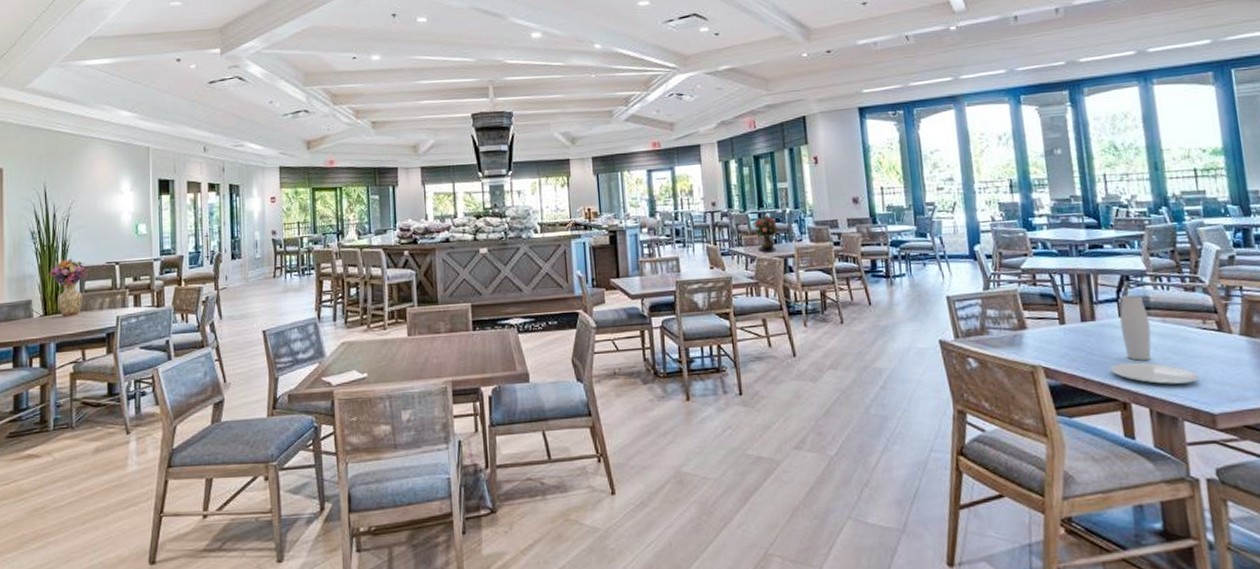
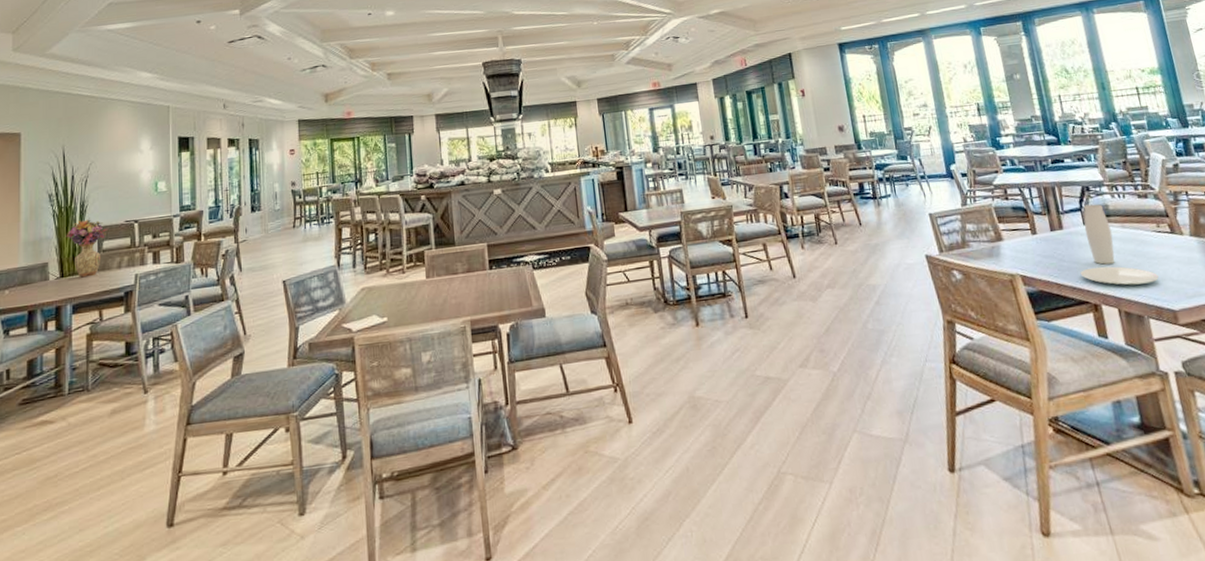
bouquet: present [754,214,779,253] -> none [750,145,773,182]

